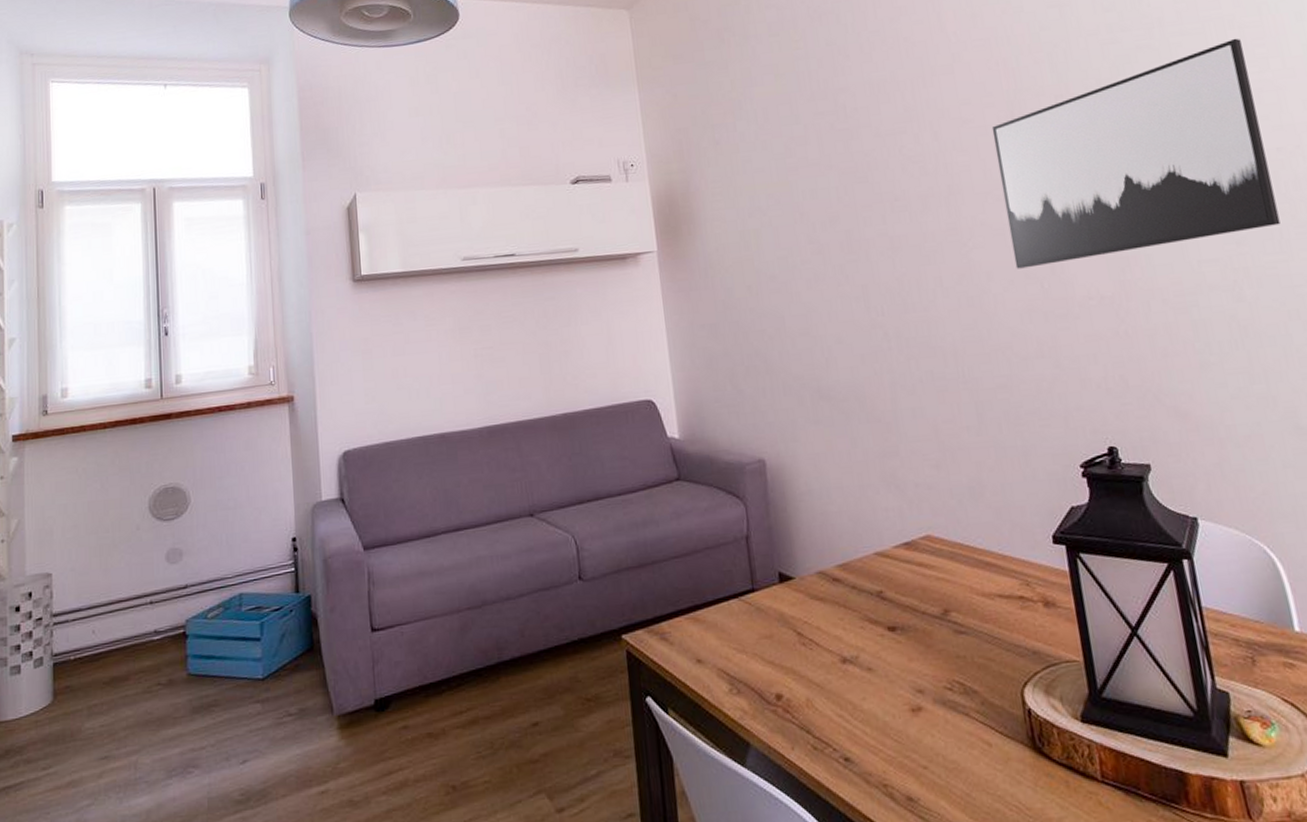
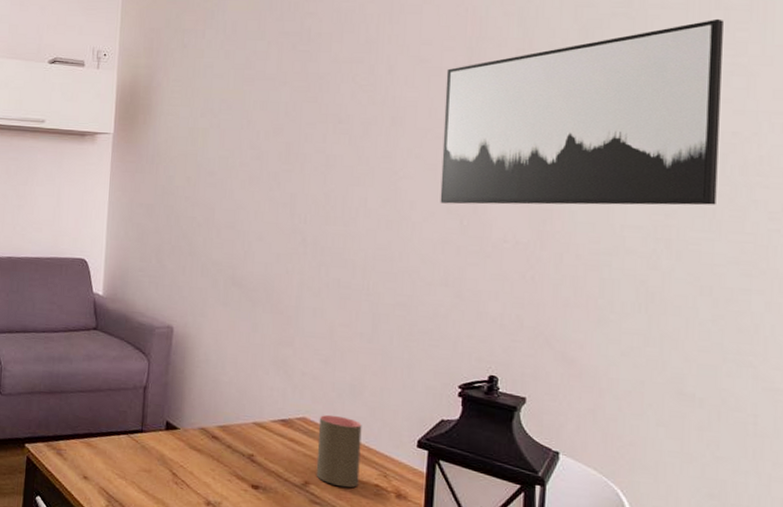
cup: none [943,525,1002,608] -> present [316,414,362,488]

